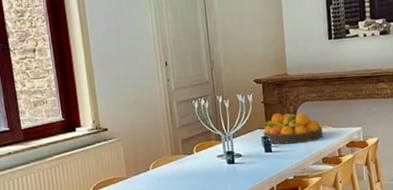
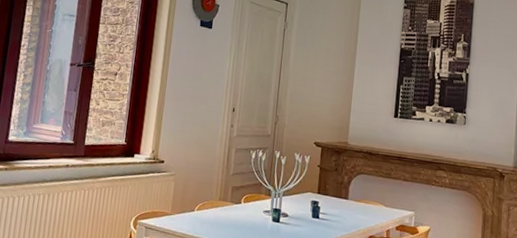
fruit bowl: present [262,113,324,145] -> none [313,180,375,216]

